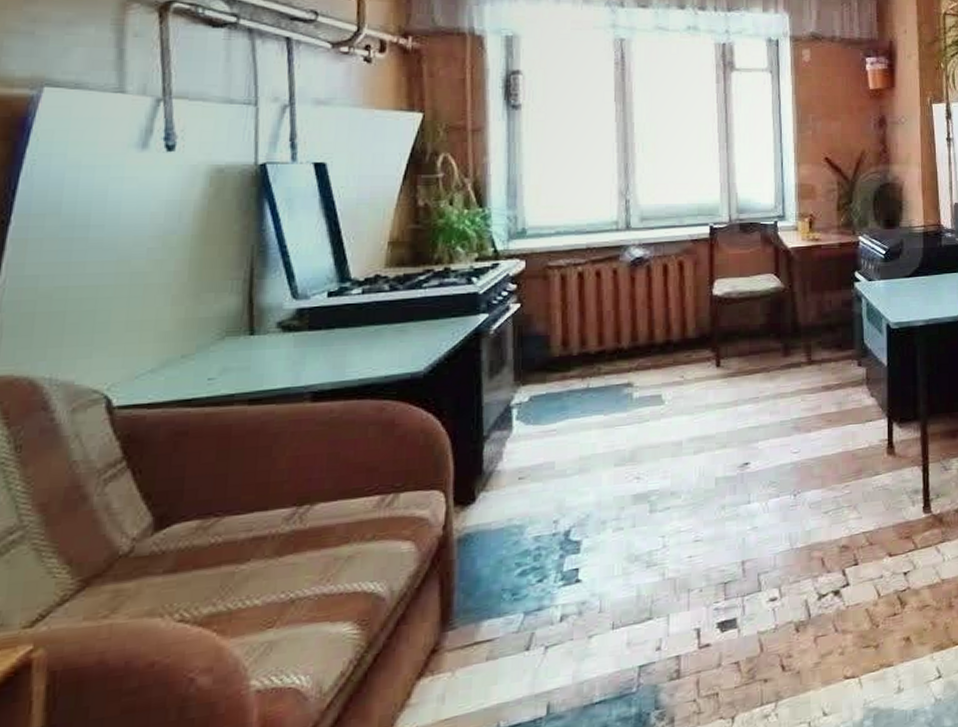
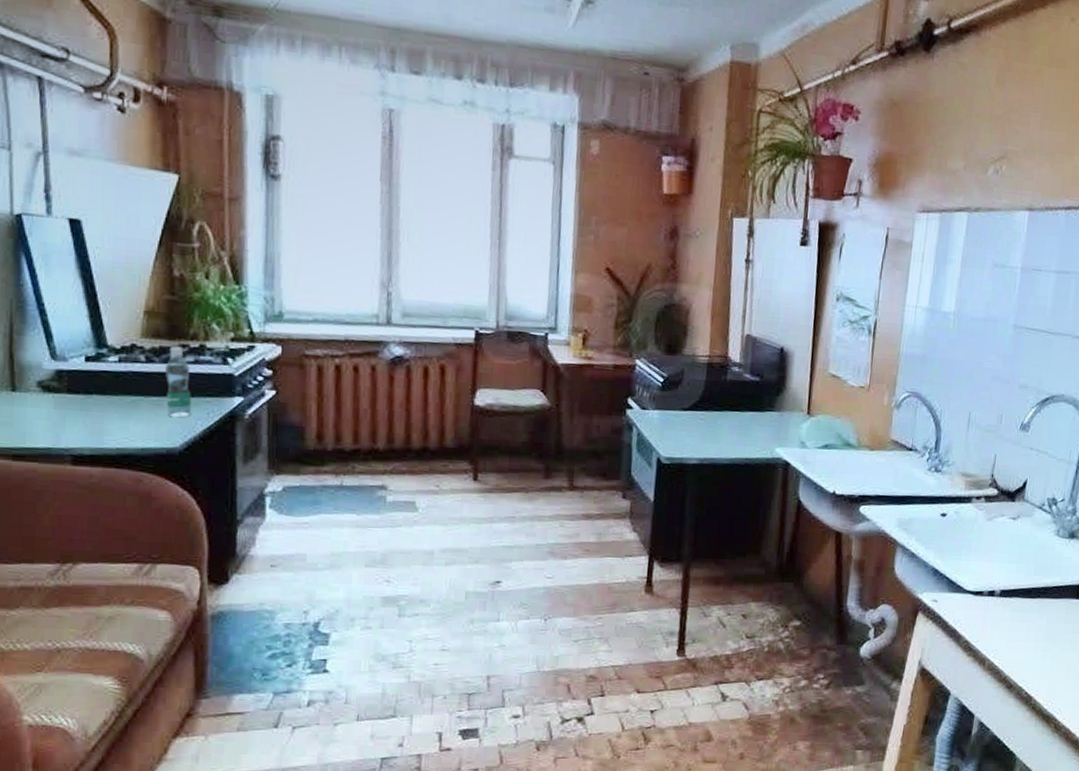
bottle: none [408,271,437,342] -> present [164,346,192,418]

